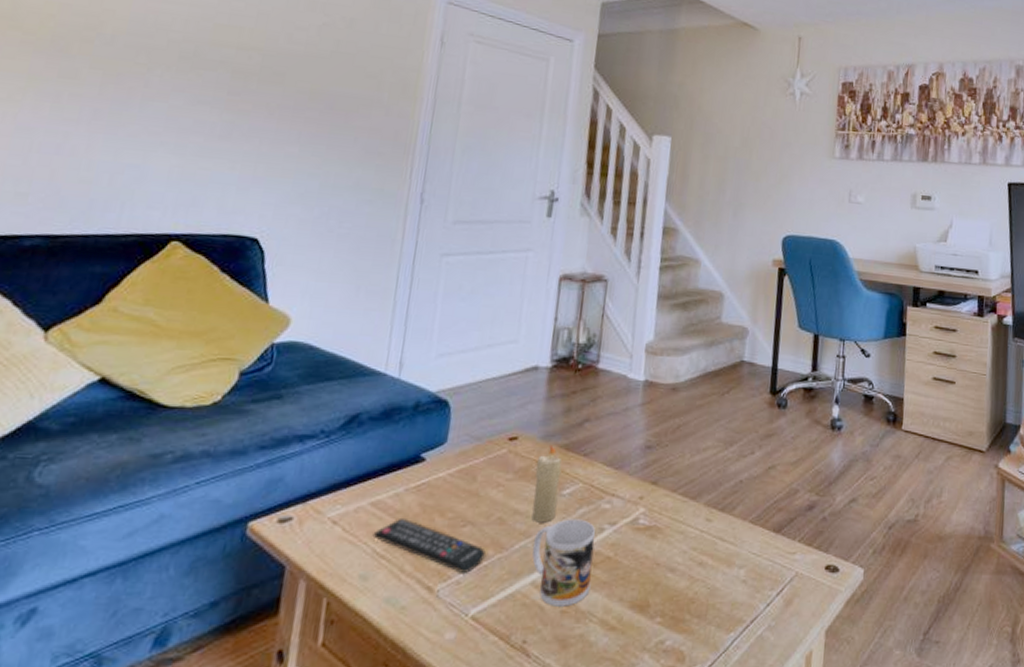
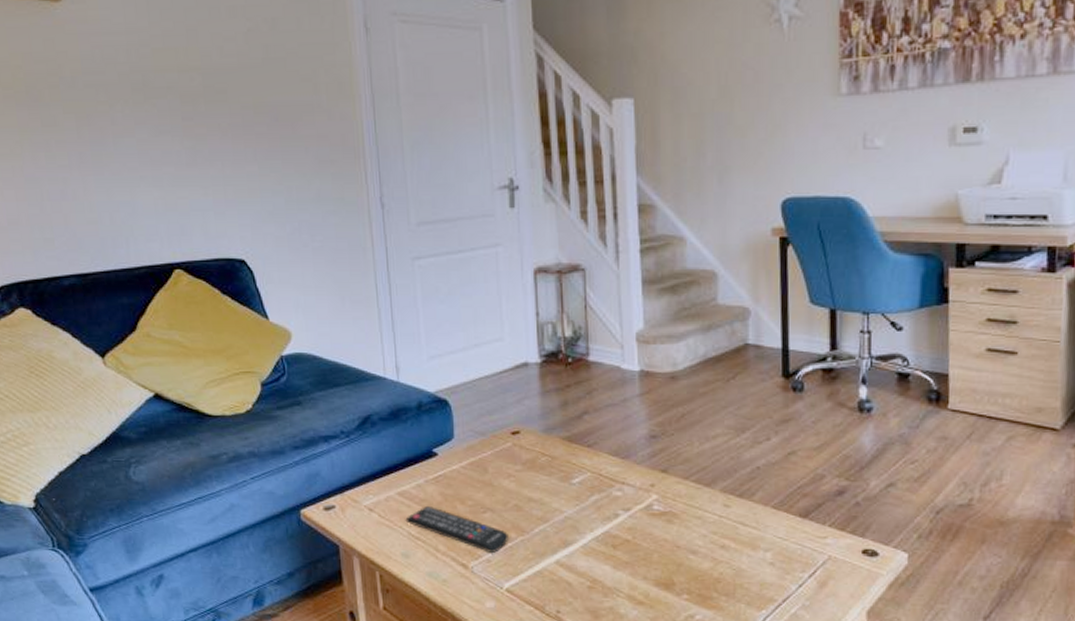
candle: present [532,444,562,523] -> none [542,437,569,509]
mug: present [532,519,596,607] -> none [551,505,613,583]

